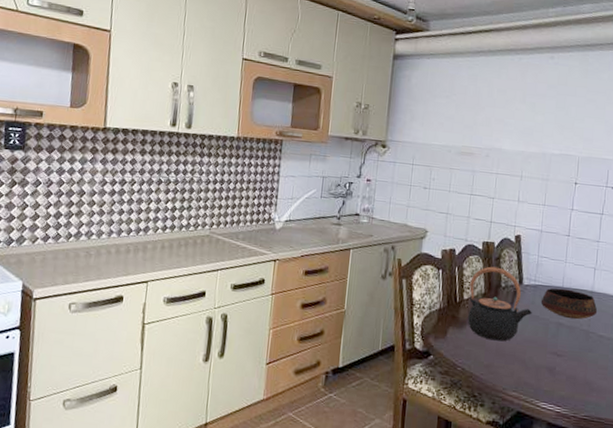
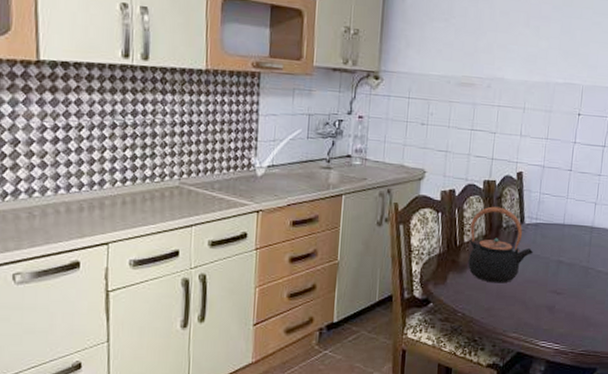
bowl: present [540,288,598,320] -> none [541,225,597,257]

